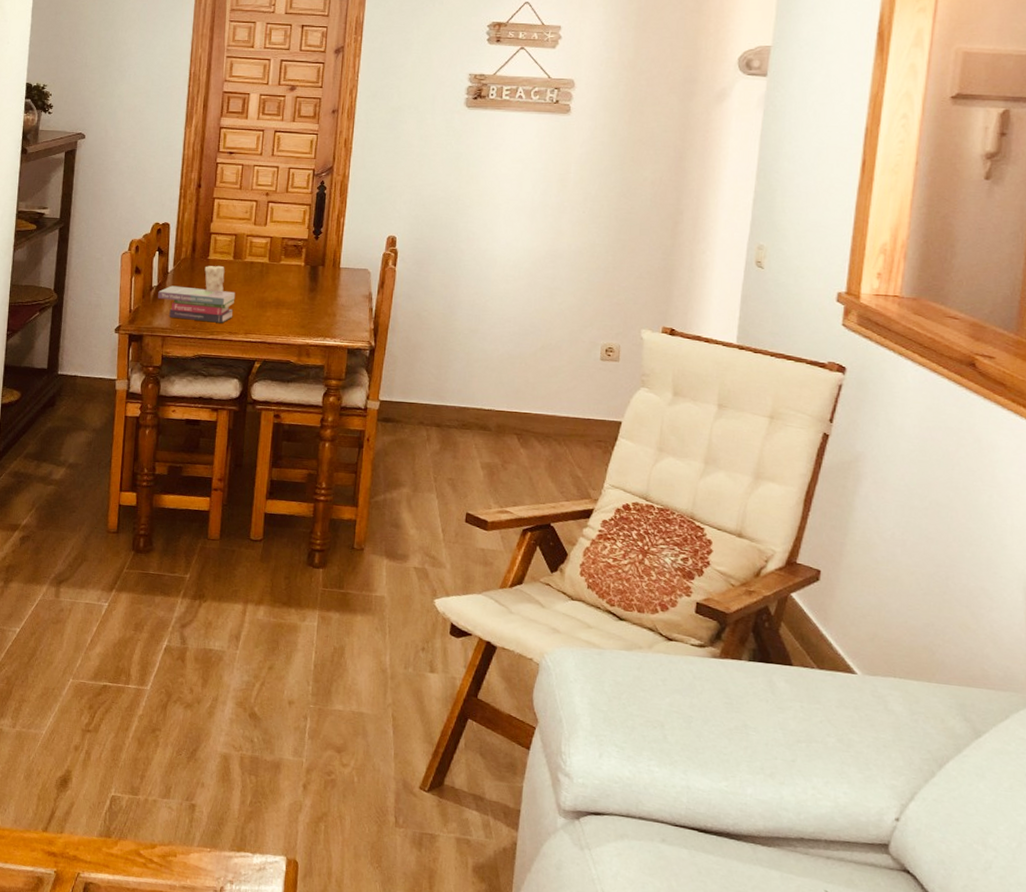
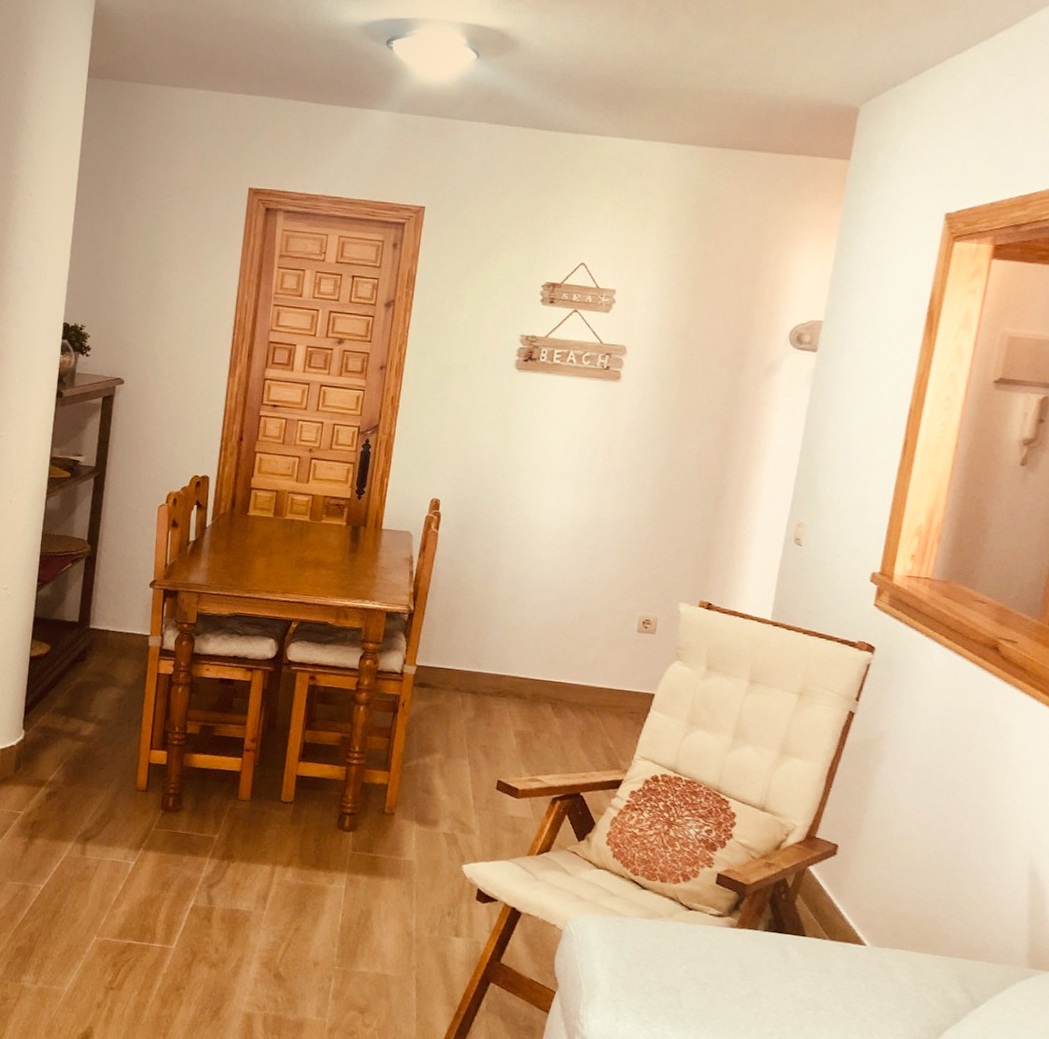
books: present [158,285,236,323] -> none [195,541,275,582]
candle: present [204,265,225,292] -> none [243,522,265,550]

